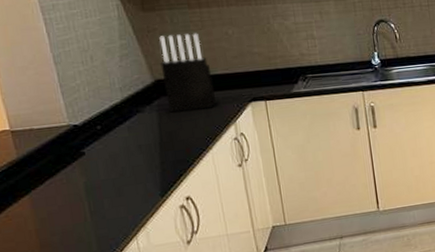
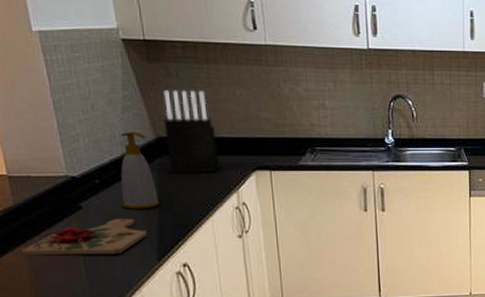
cutting board: none [26,159,149,206] -> present [21,218,147,255]
soap bottle: none [119,76,160,151] -> present [120,132,159,209]

